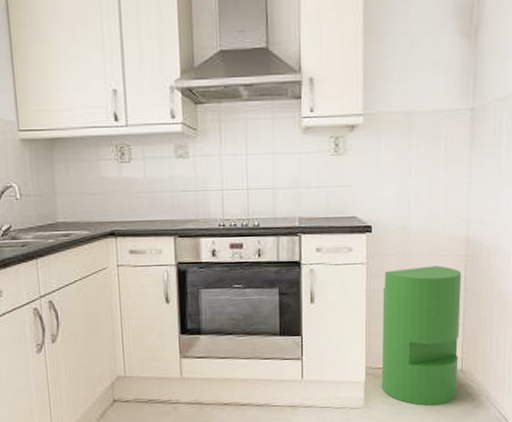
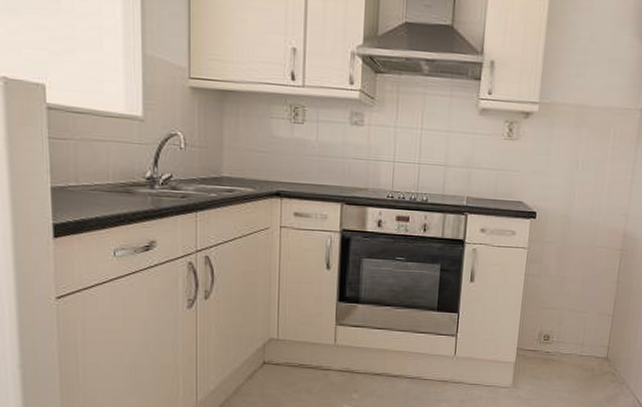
trash can: present [381,265,462,406] -> none [530,256,617,390]

